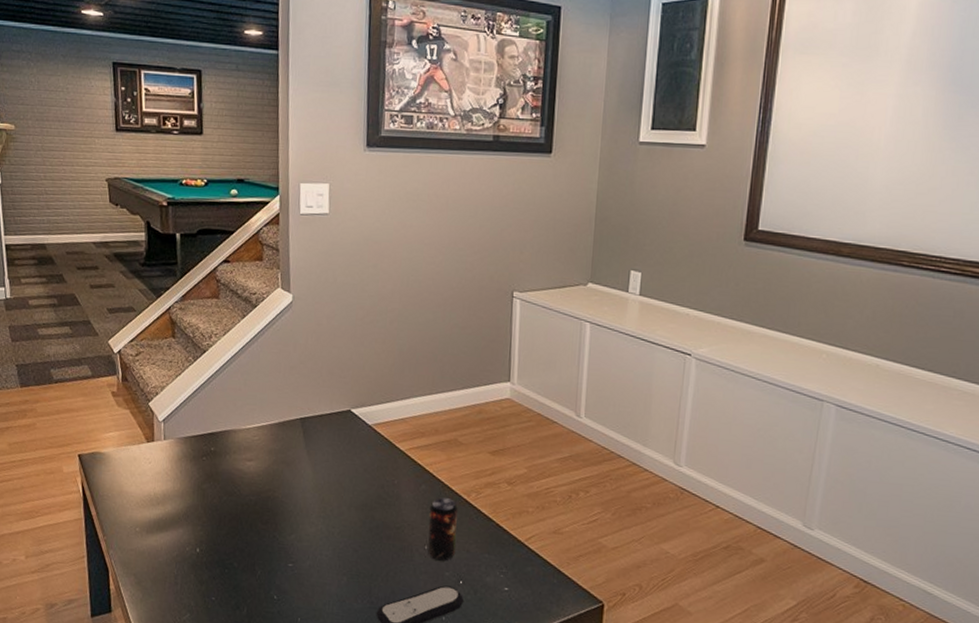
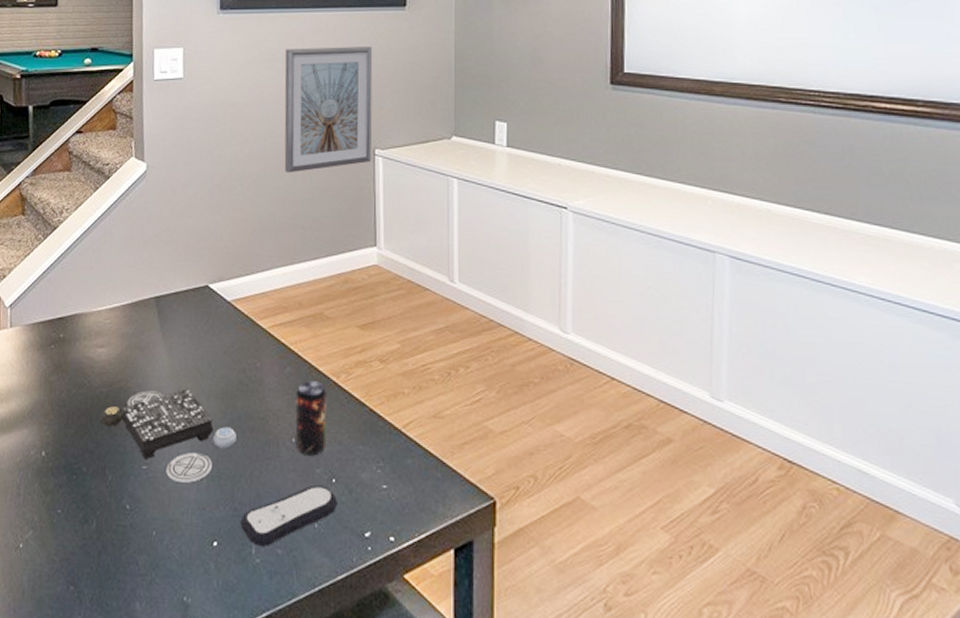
board game: none [250,500,374,580] -> present [100,388,236,484]
picture frame: none [425,189,517,311] -> present [284,47,373,173]

